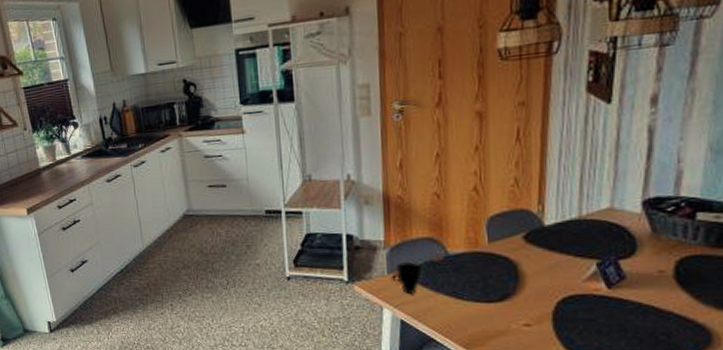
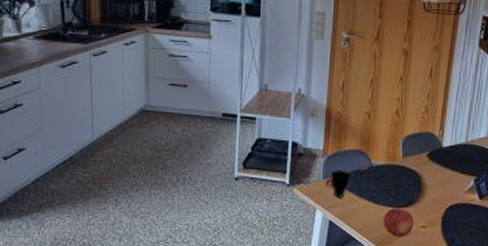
fruit: none [470,303,512,338] -> present [383,208,414,237]

